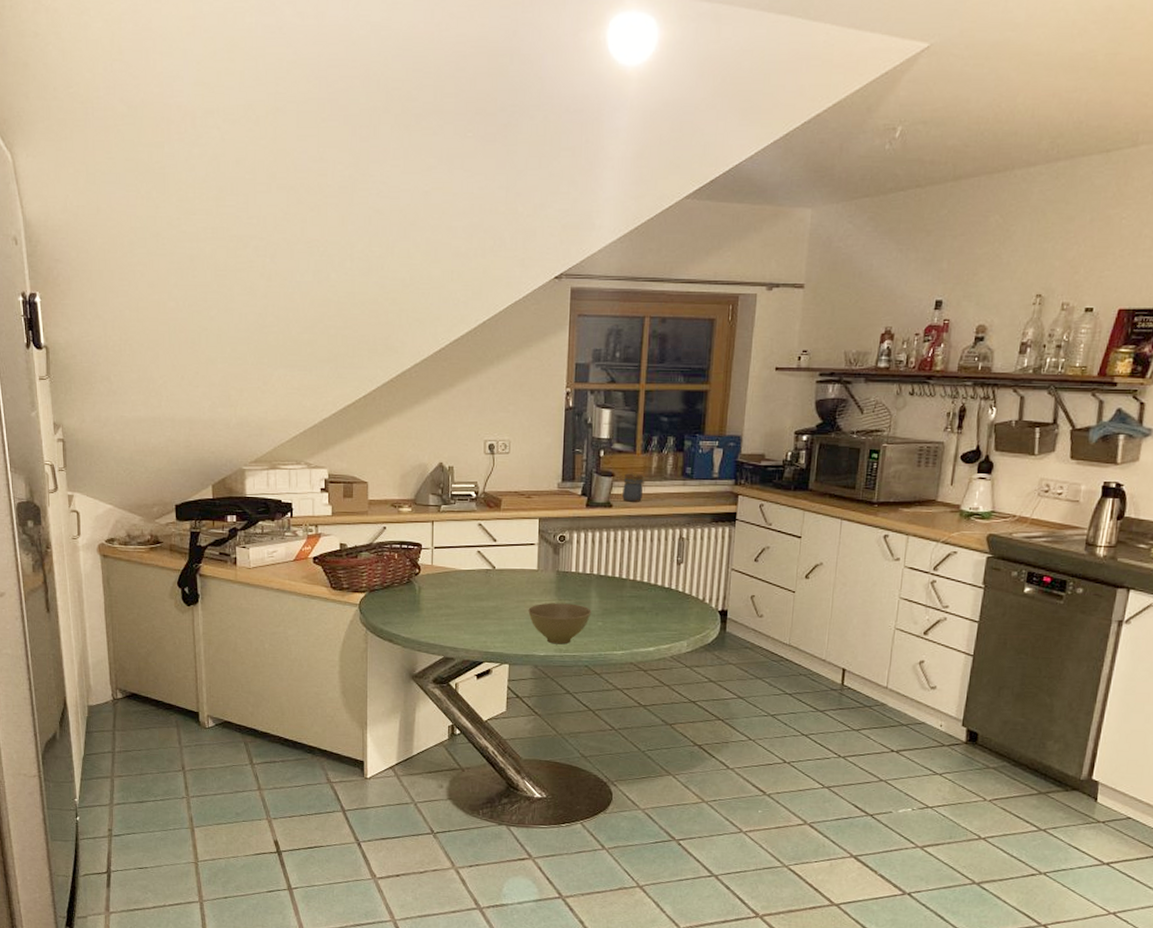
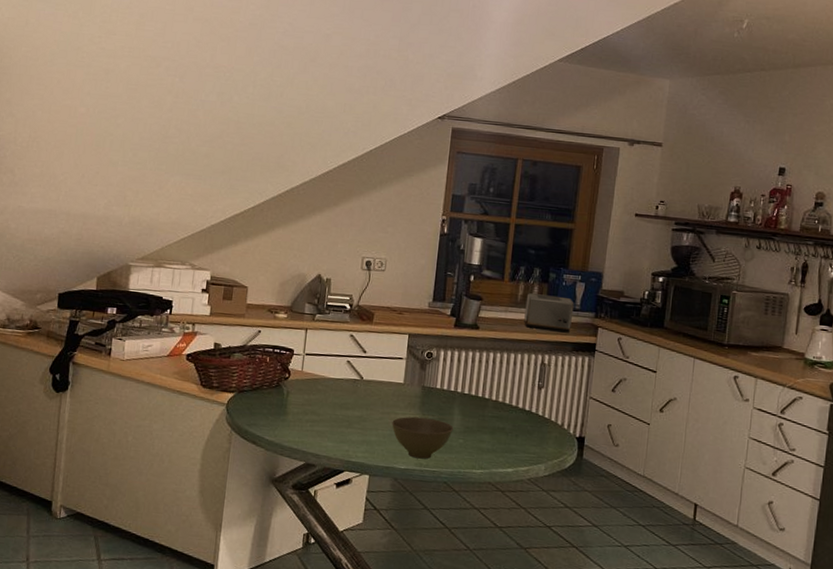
jar: present [622,473,646,502] -> none [489,298,512,327]
toaster: none [659,464,713,504] -> present [524,293,575,333]

